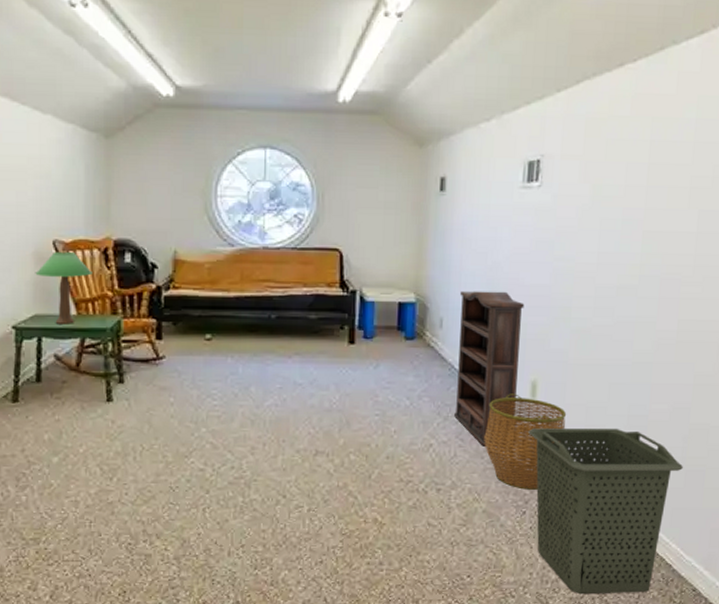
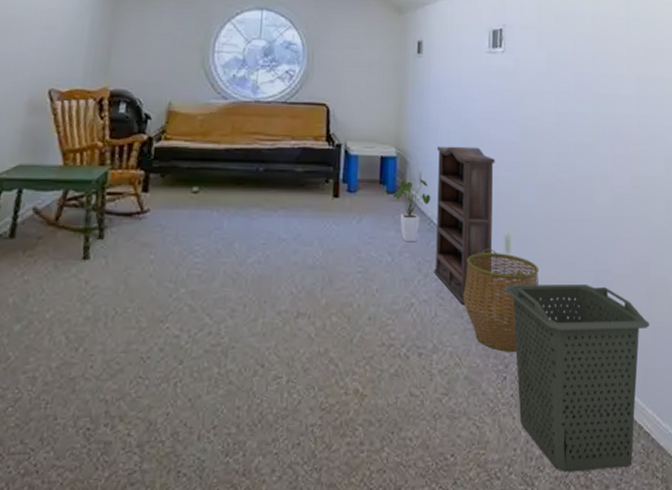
table lamp: present [35,251,93,324] -> none [25,100,85,175]
house plant: none [411,323,453,387] -> present [393,177,431,242]

